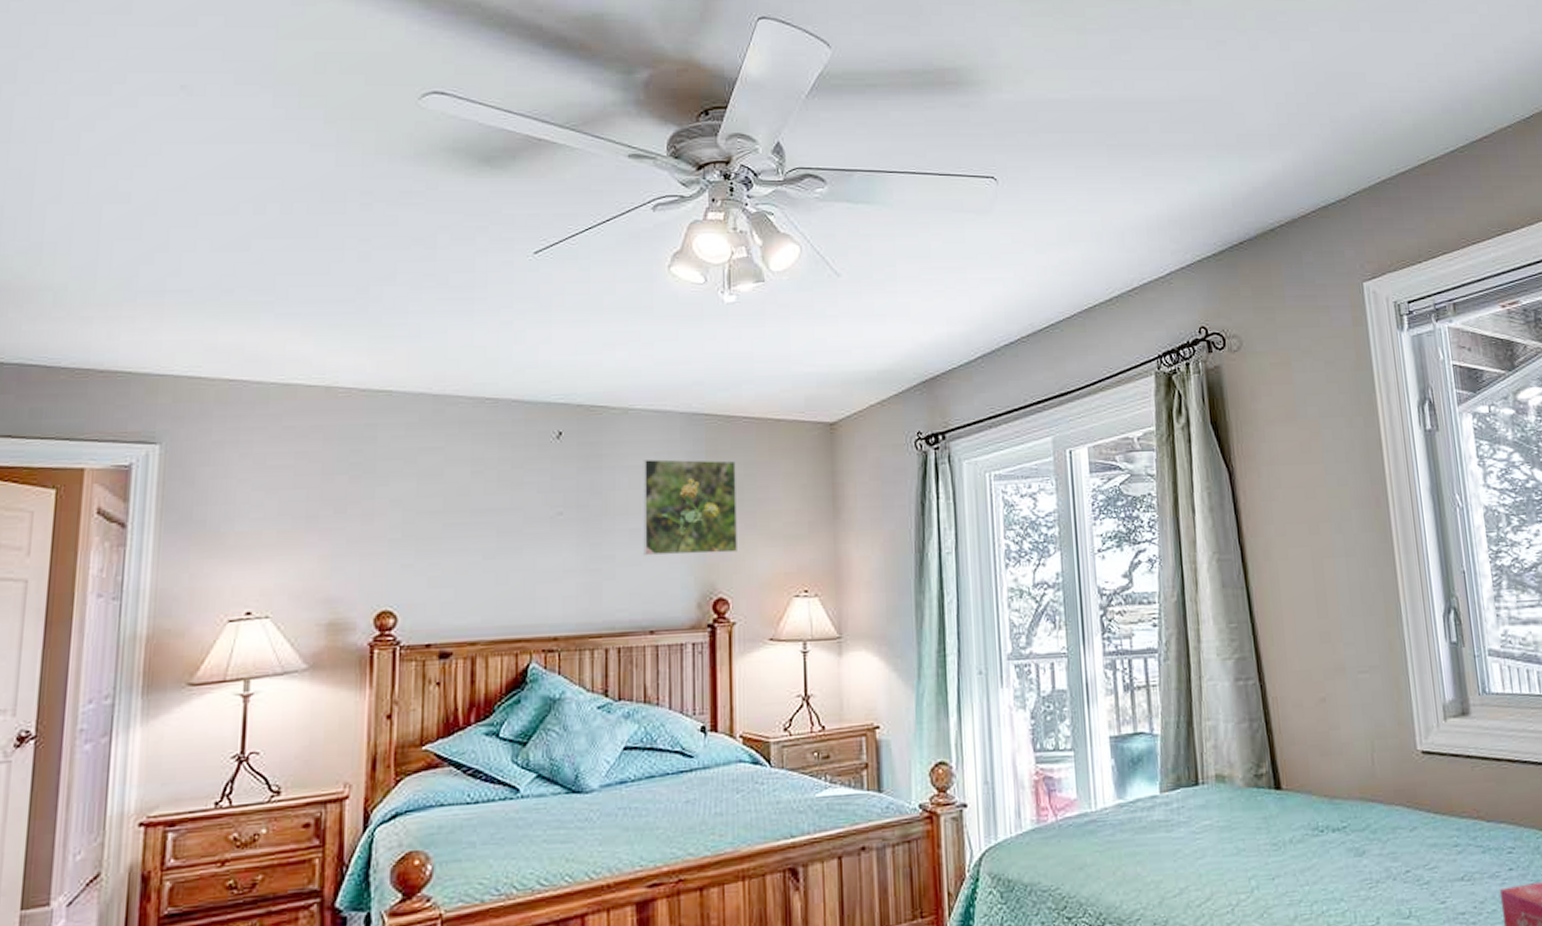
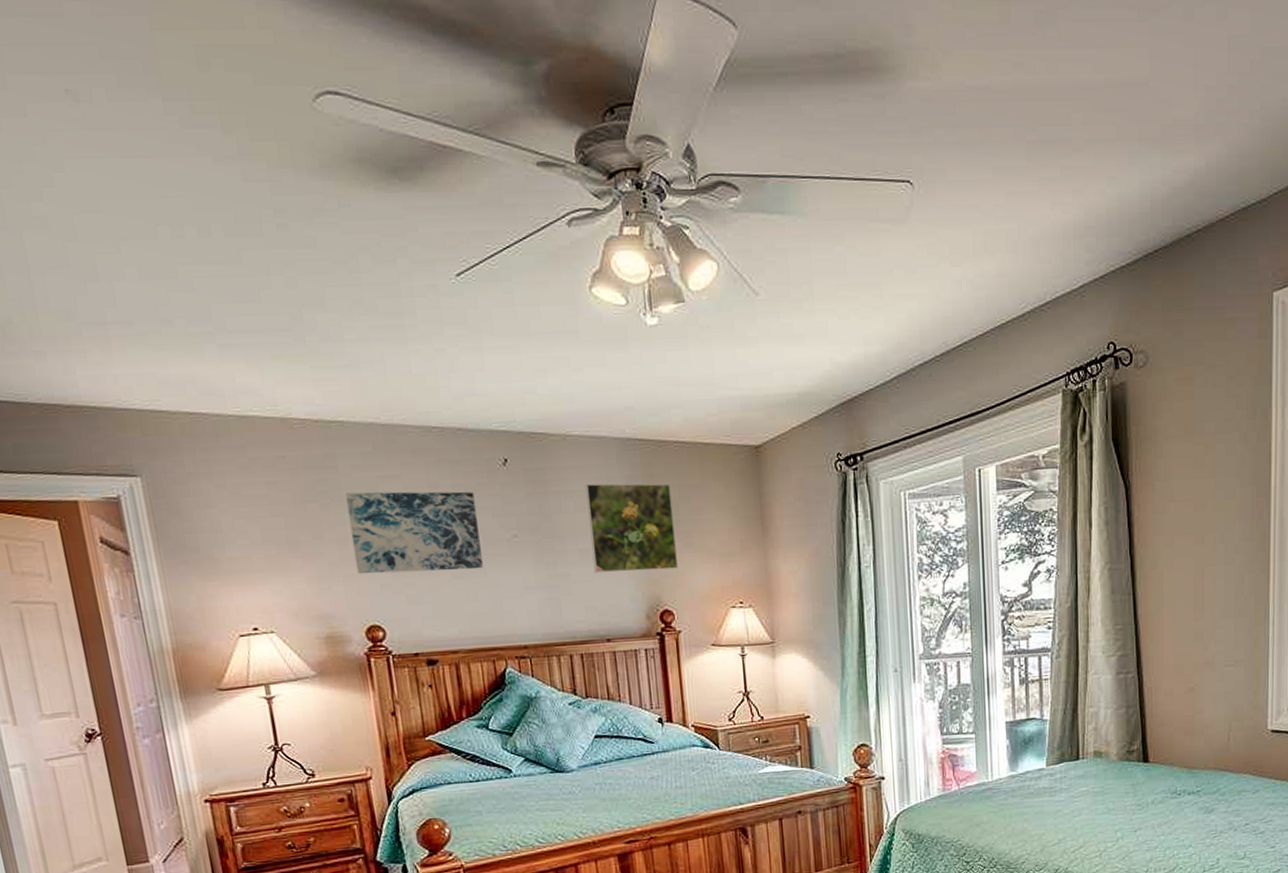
wall art: none [377,463,521,553] -> present [345,491,483,575]

